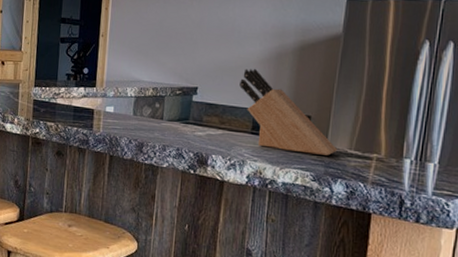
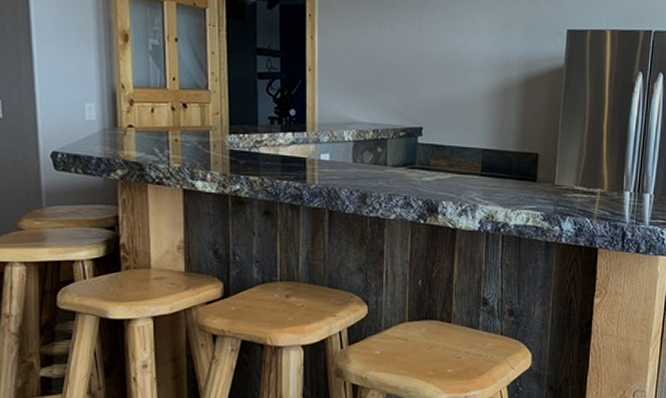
knife block: present [239,68,338,156] -> none [466,104,565,193]

